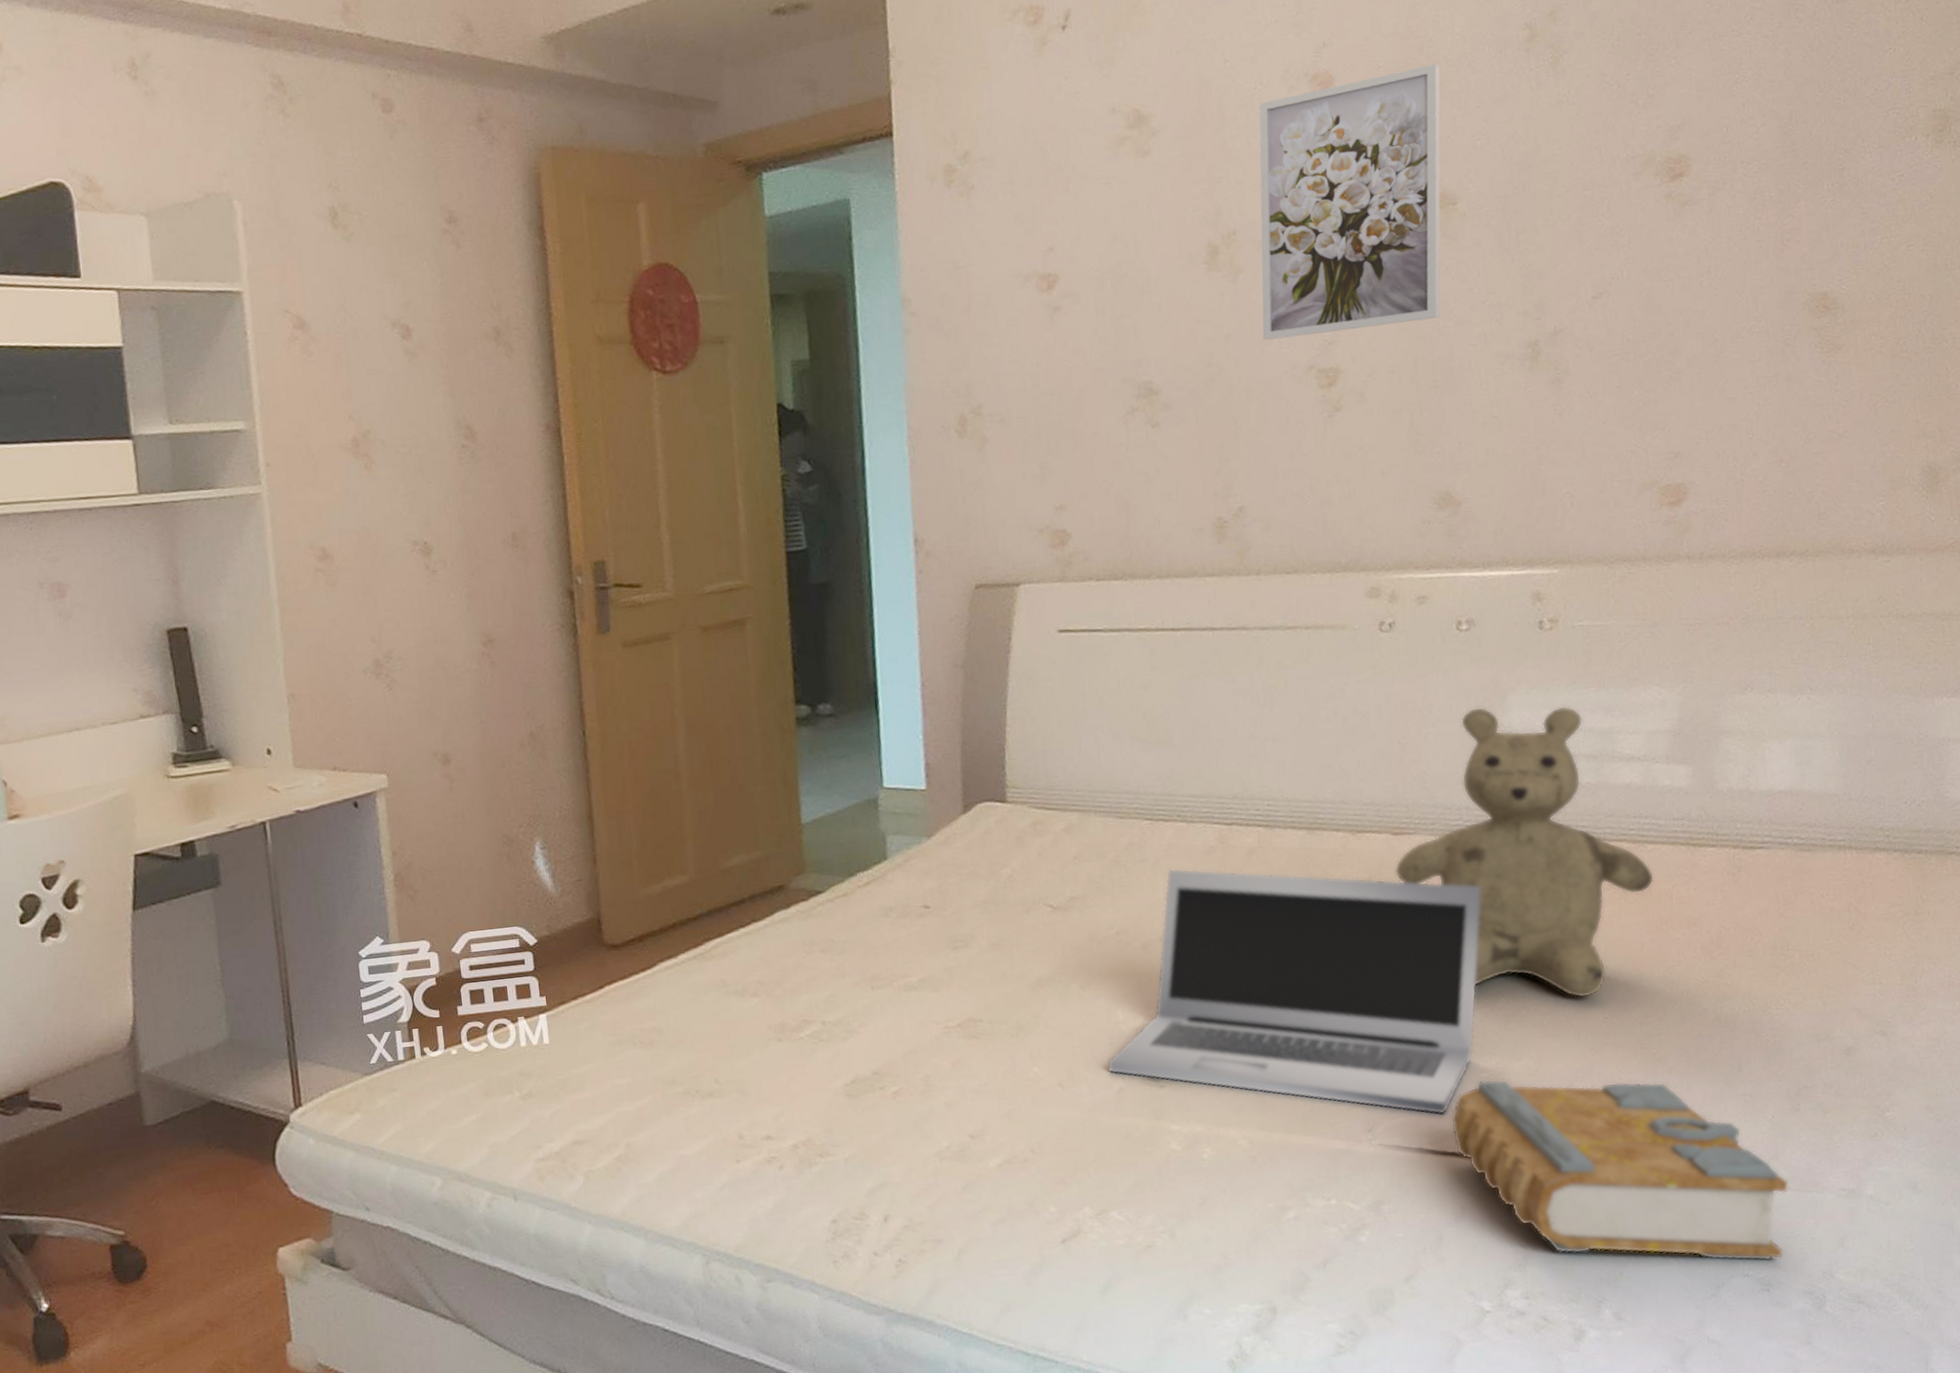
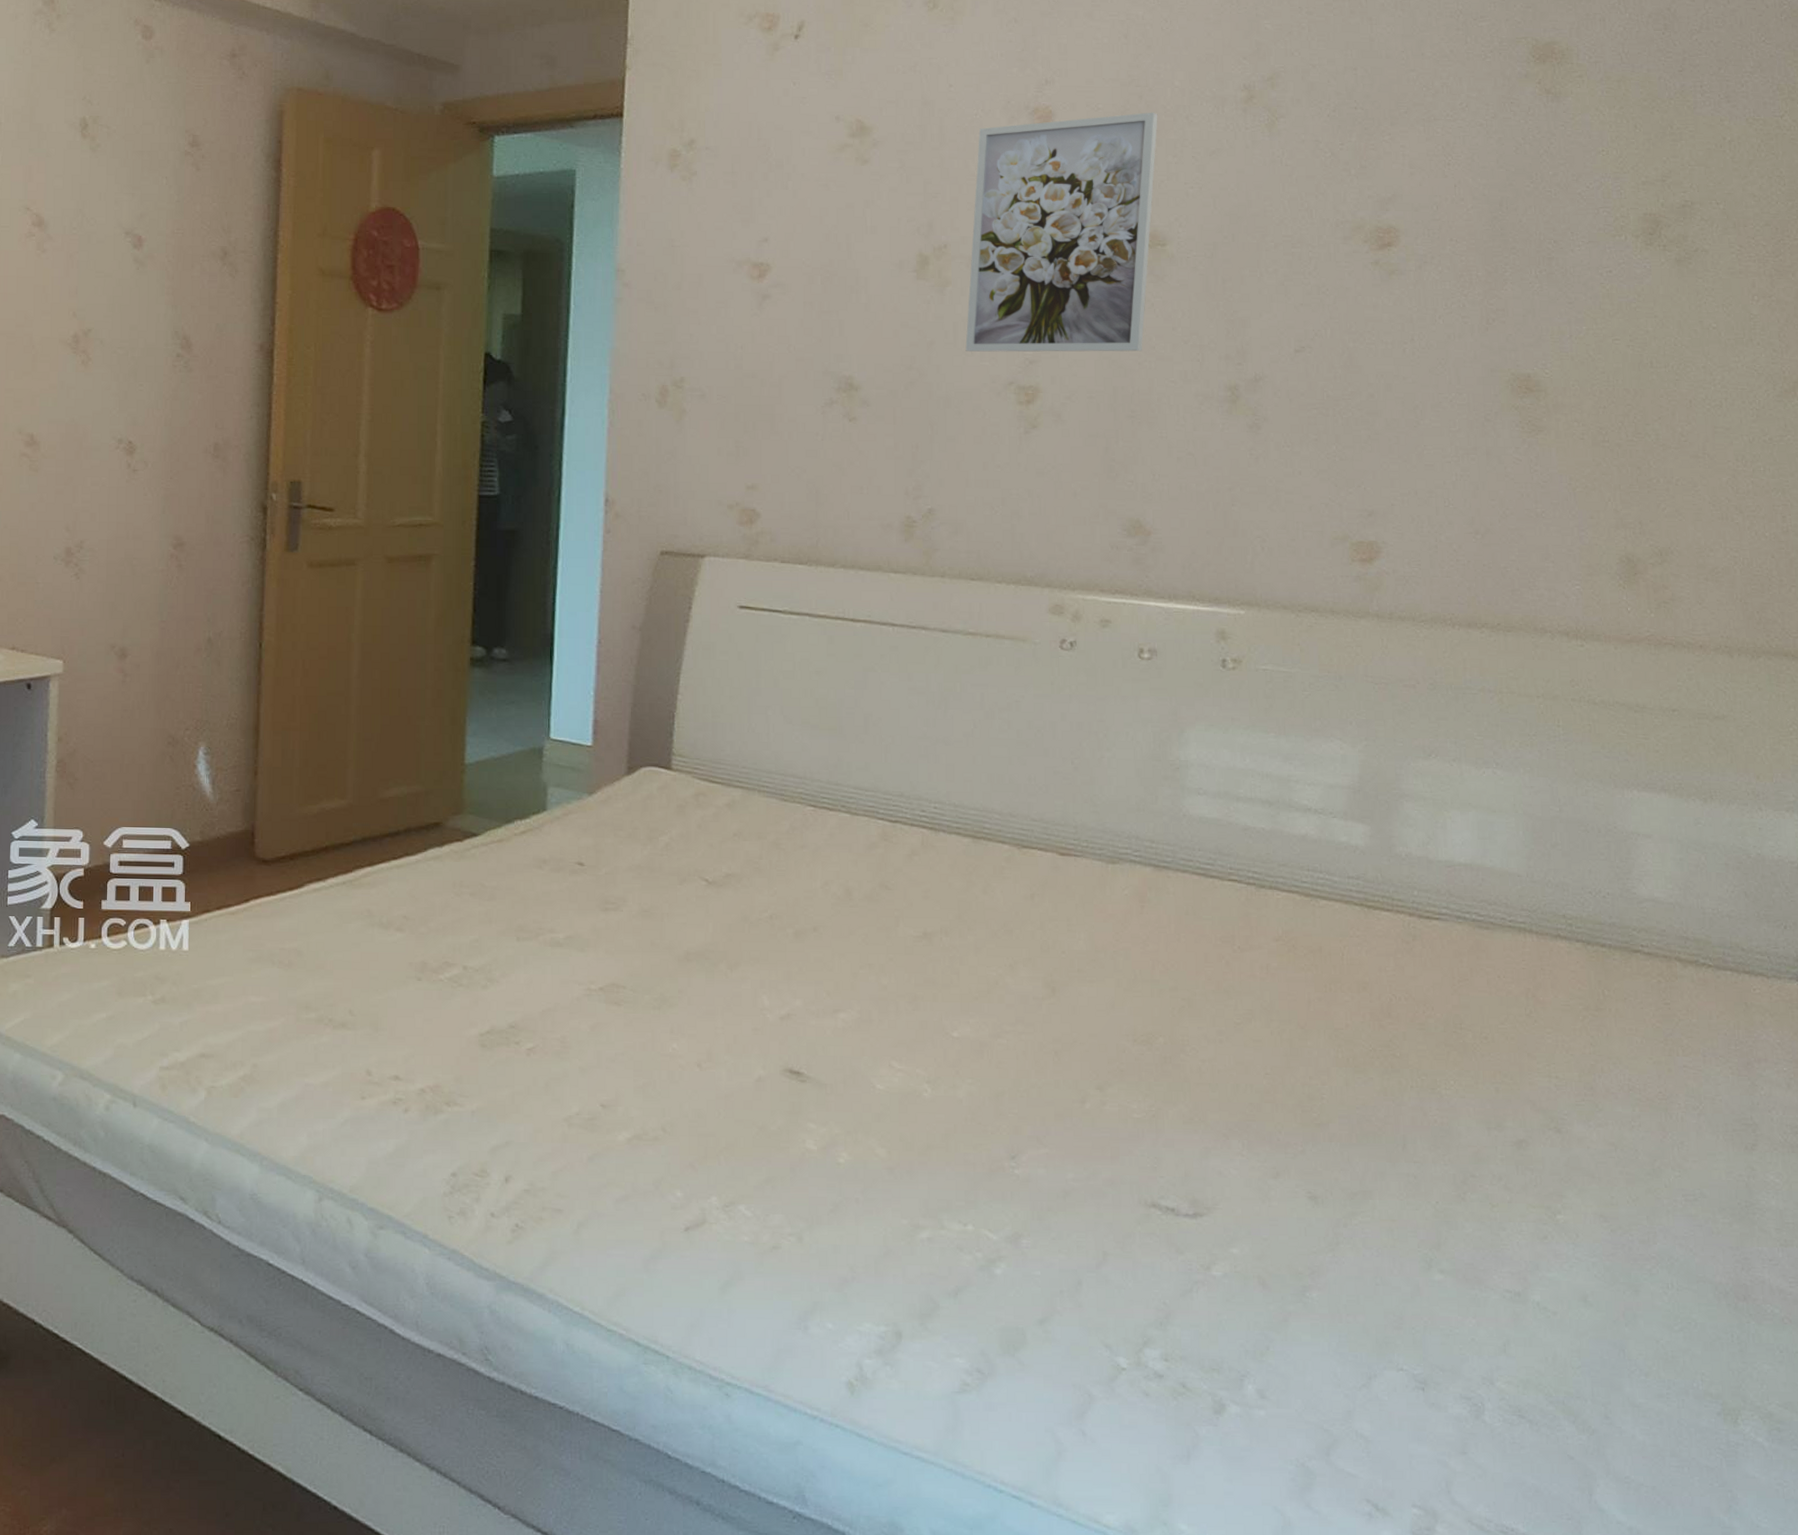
laptop: present [1107,868,1482,1115] -> none [748,858,1146,1152]
teddy bear: present [1394,706,1655,999] -> none [1058,737,1326,1050]
book: present [1450,1078,1789,1262] -> none [1098,1120,1450,1357]

